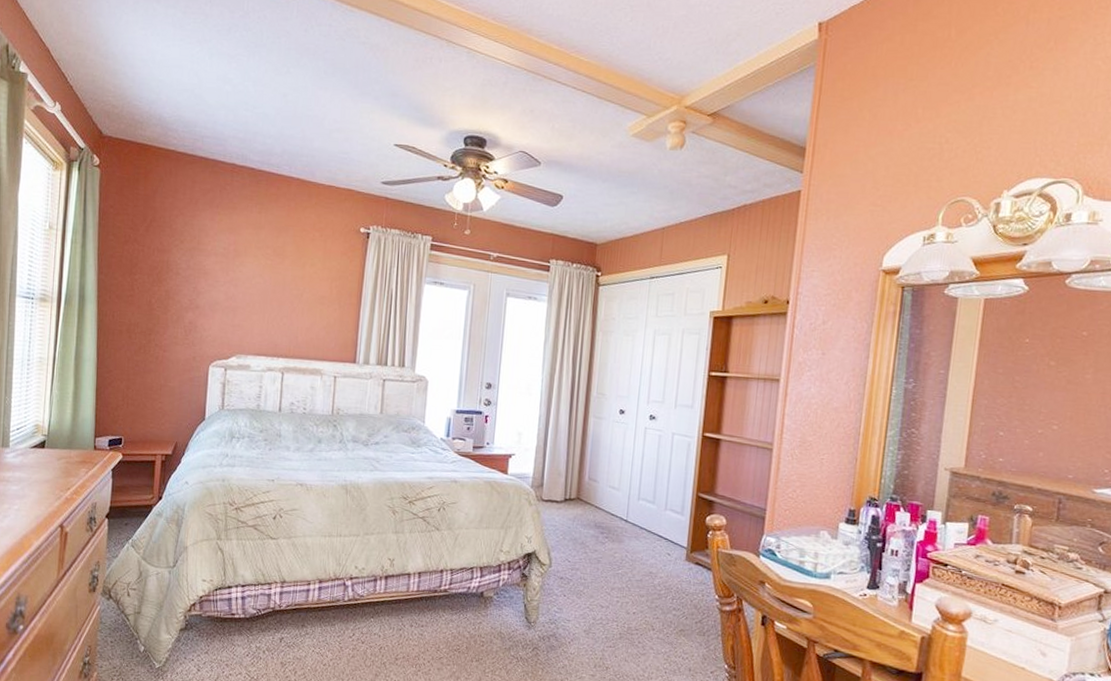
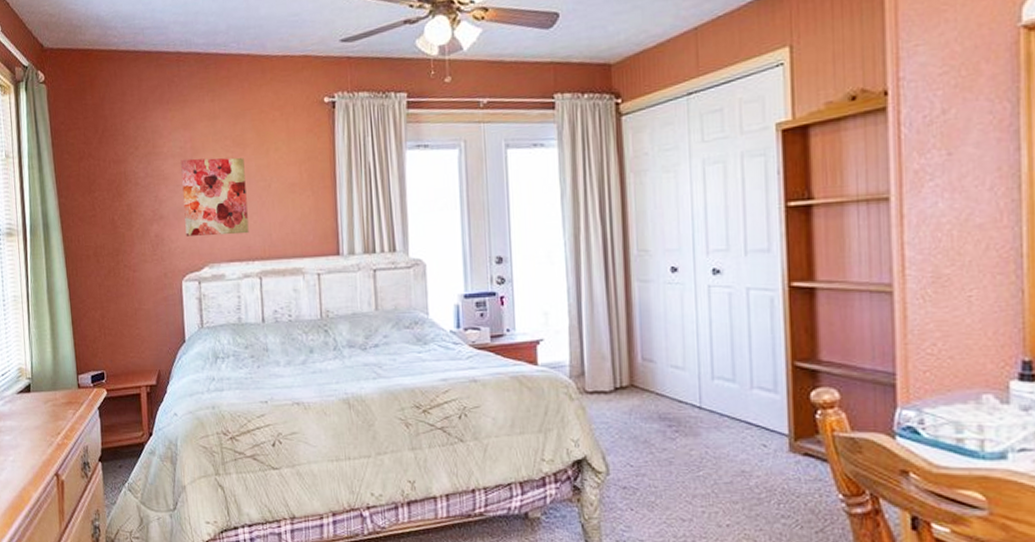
wall art: none [219,259,282,333] -> present [180,157,249,236]

